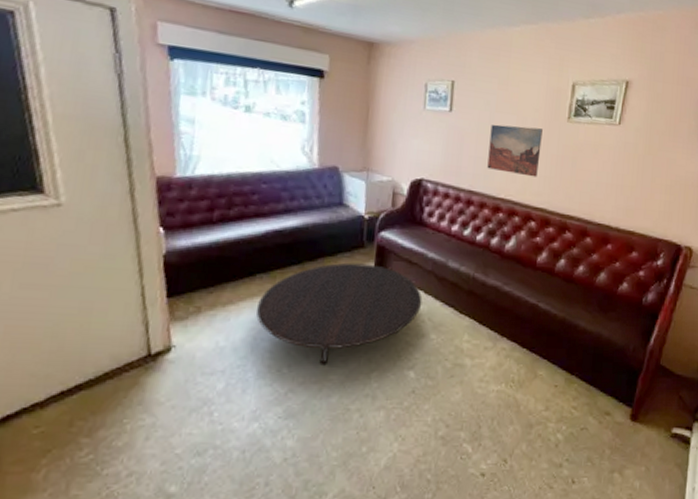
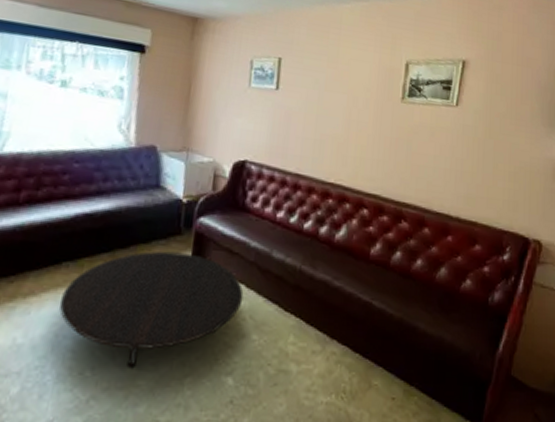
wall art: present [487,124,543,178] -> none [316,103,375,161]

